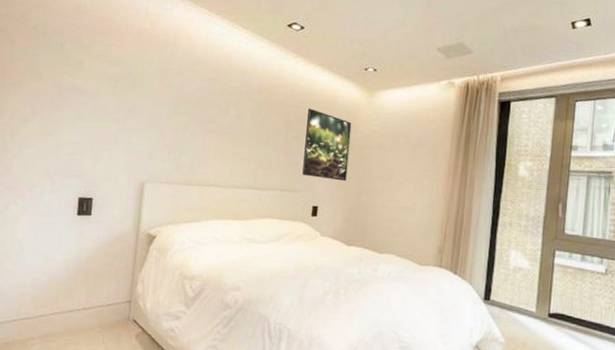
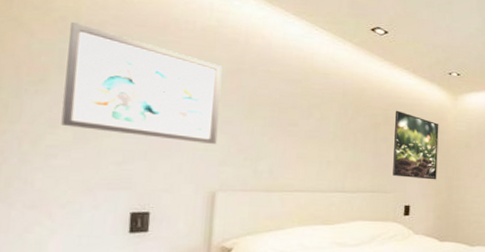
wall art: none [31,31,154,139] -> present [61,22,223,144]

